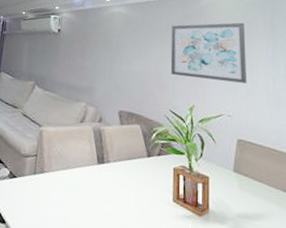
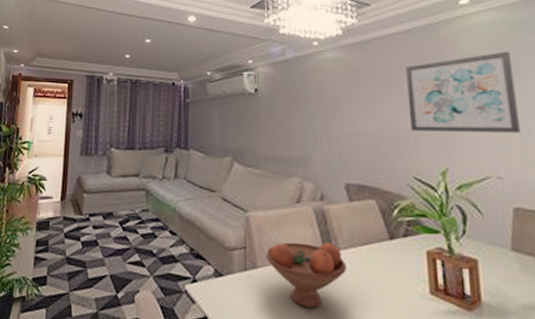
fruit bowl: none [51,153,113,208] -> present [265,242,346,308]

